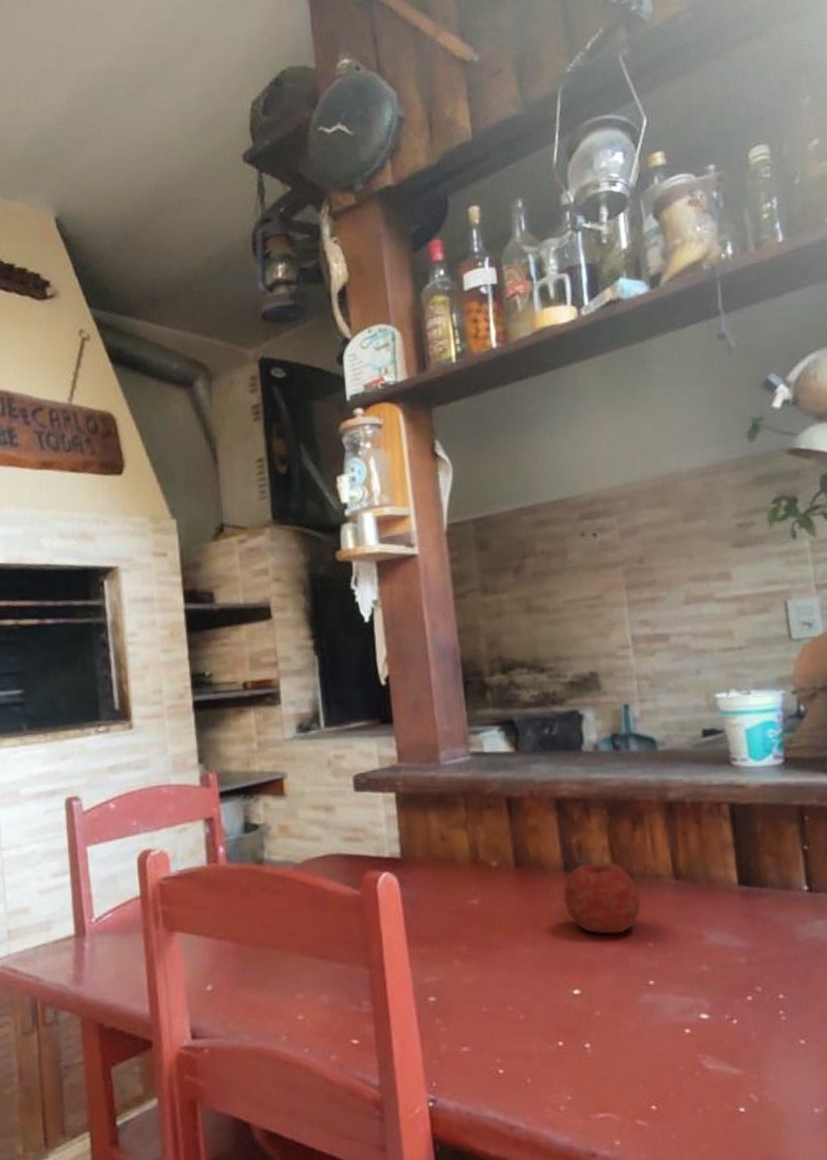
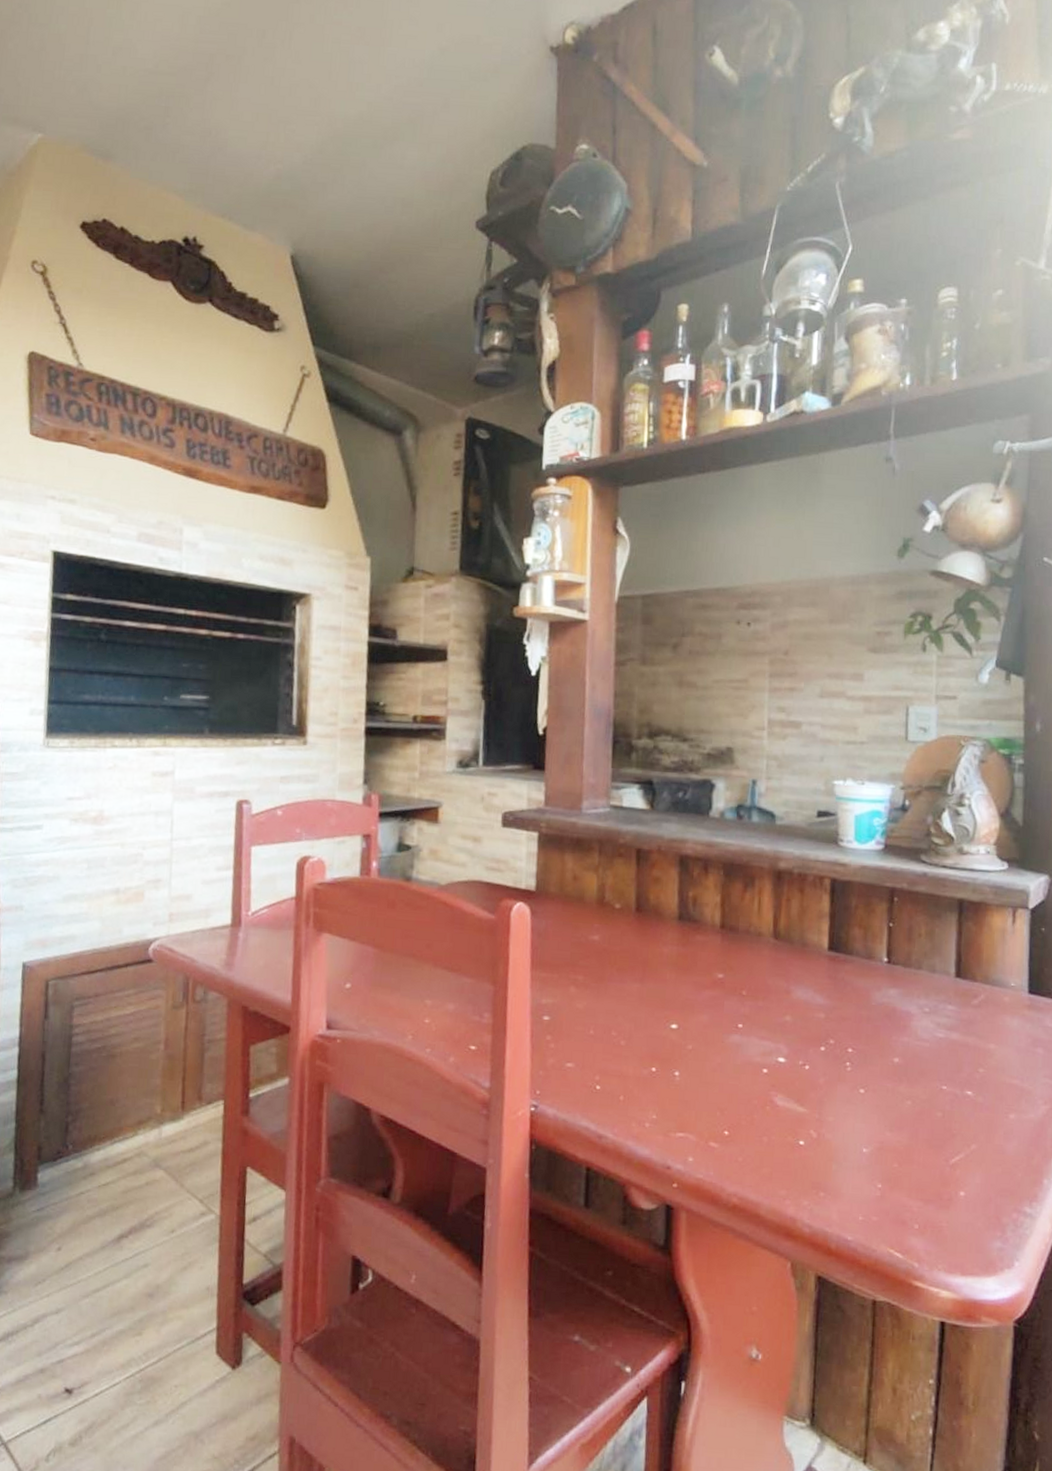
fruit: present [563,856,641,934] -> none [674,910,741,981]

